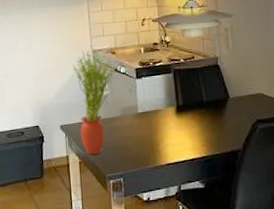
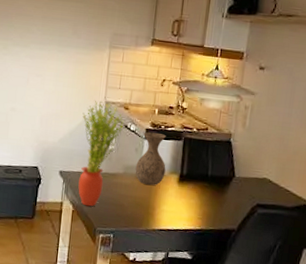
vase: none [132,70,162,123] -> present [135,132,166,186]

